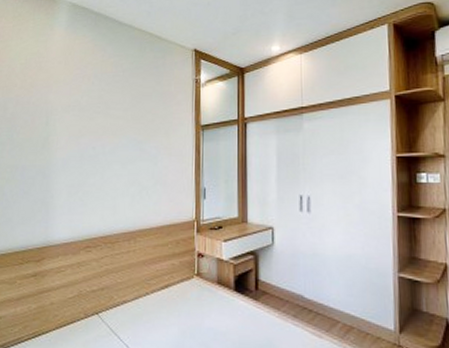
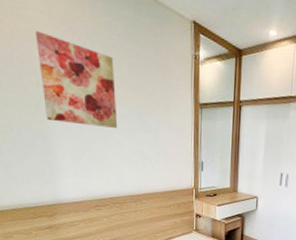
wall art: none [49,78,118,159] -> present [36,31,118,128]

